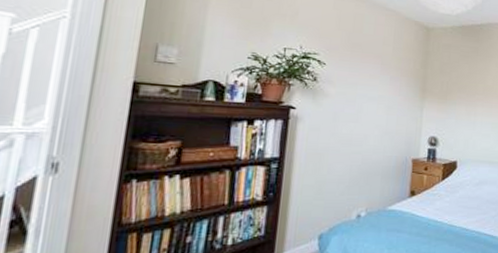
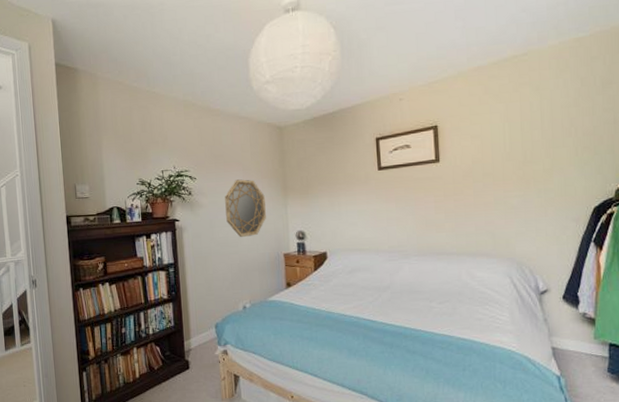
home mirror: none [353,73,401,137] -> present [225,179,266,238]

